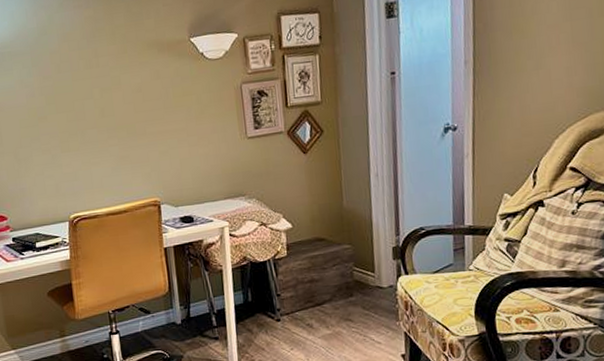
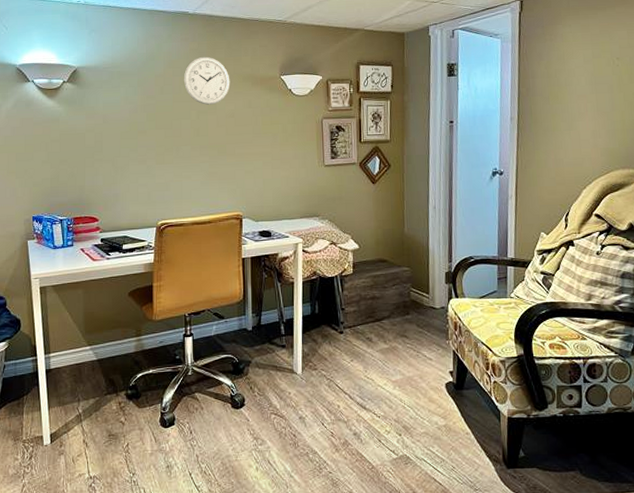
wall clock: none [81,24,134,81] -> present [183,56,230,105]

